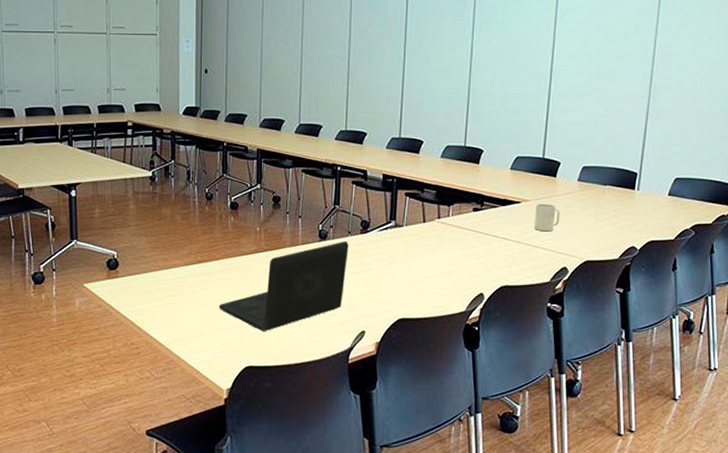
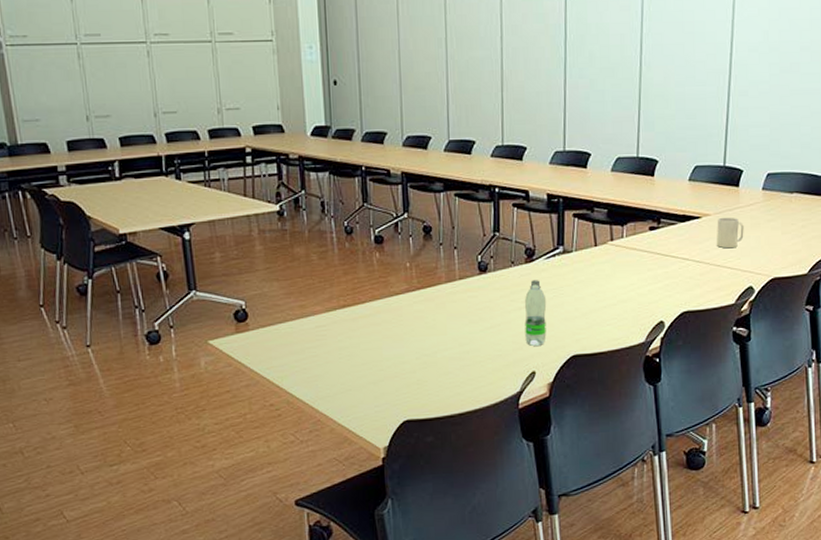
laptop: present [219,240,349,331] -> none [369,272,513,380]
bottle: none [357,249,378,308] -> present [524,280,547,346]

